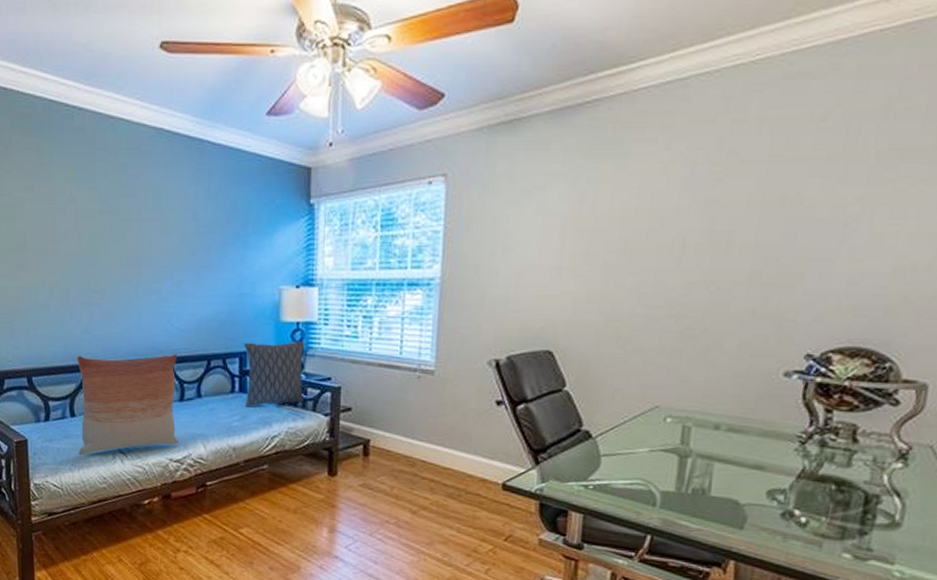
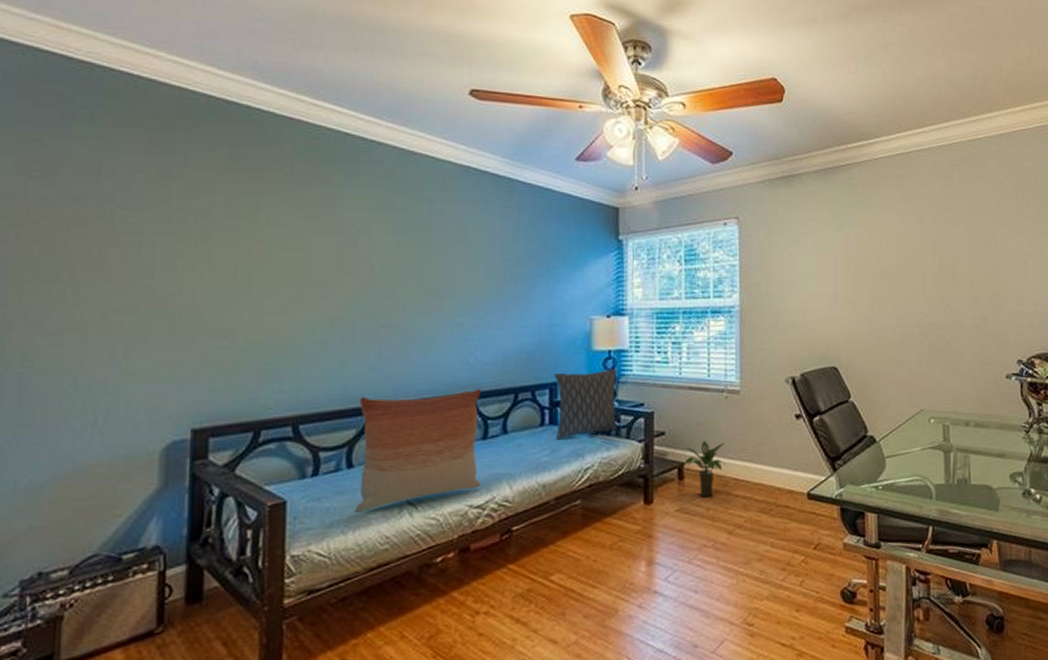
potted plant: none [368,419,414,476] -> present [682,440,725,497]

